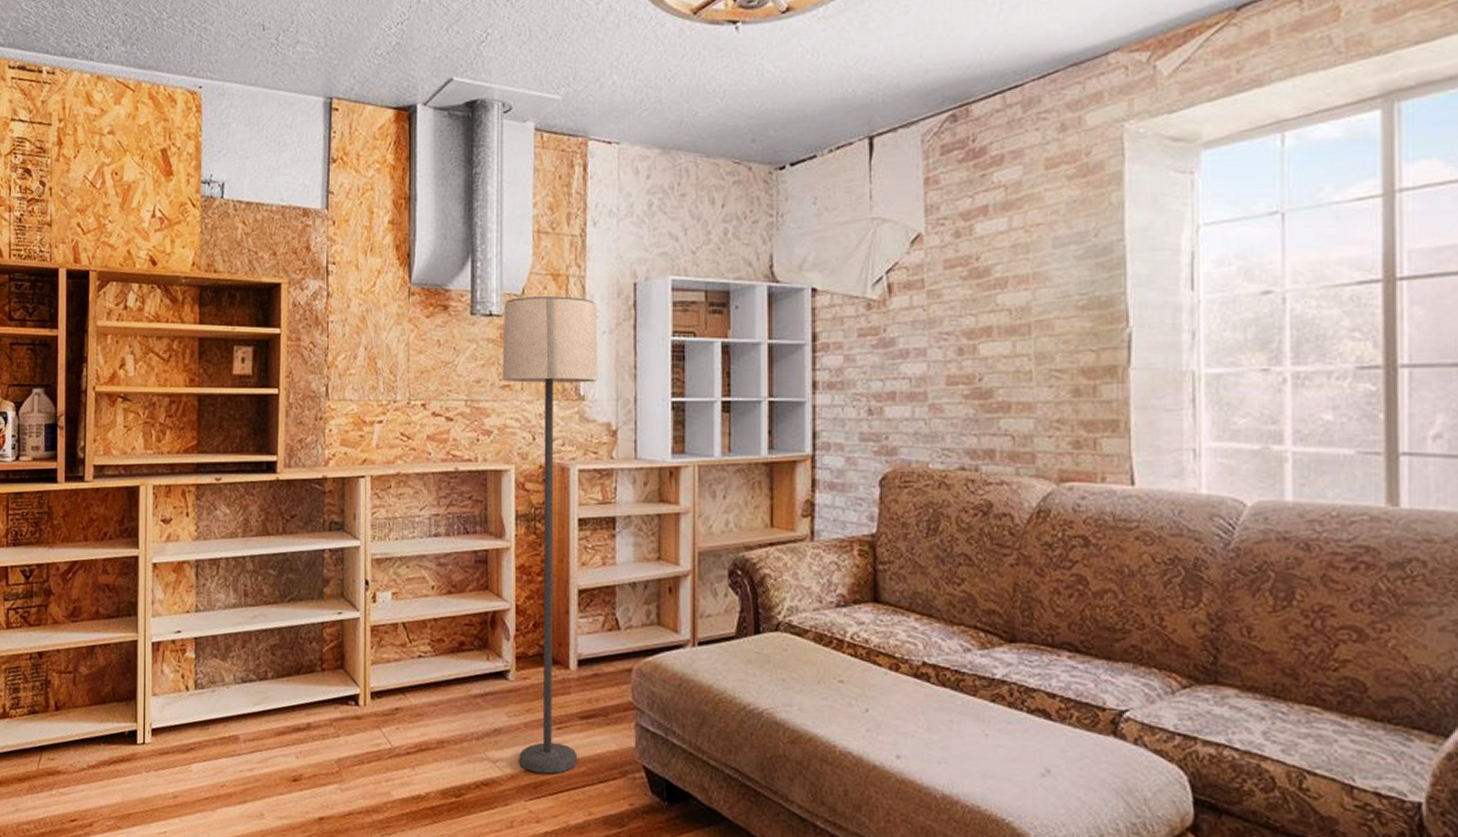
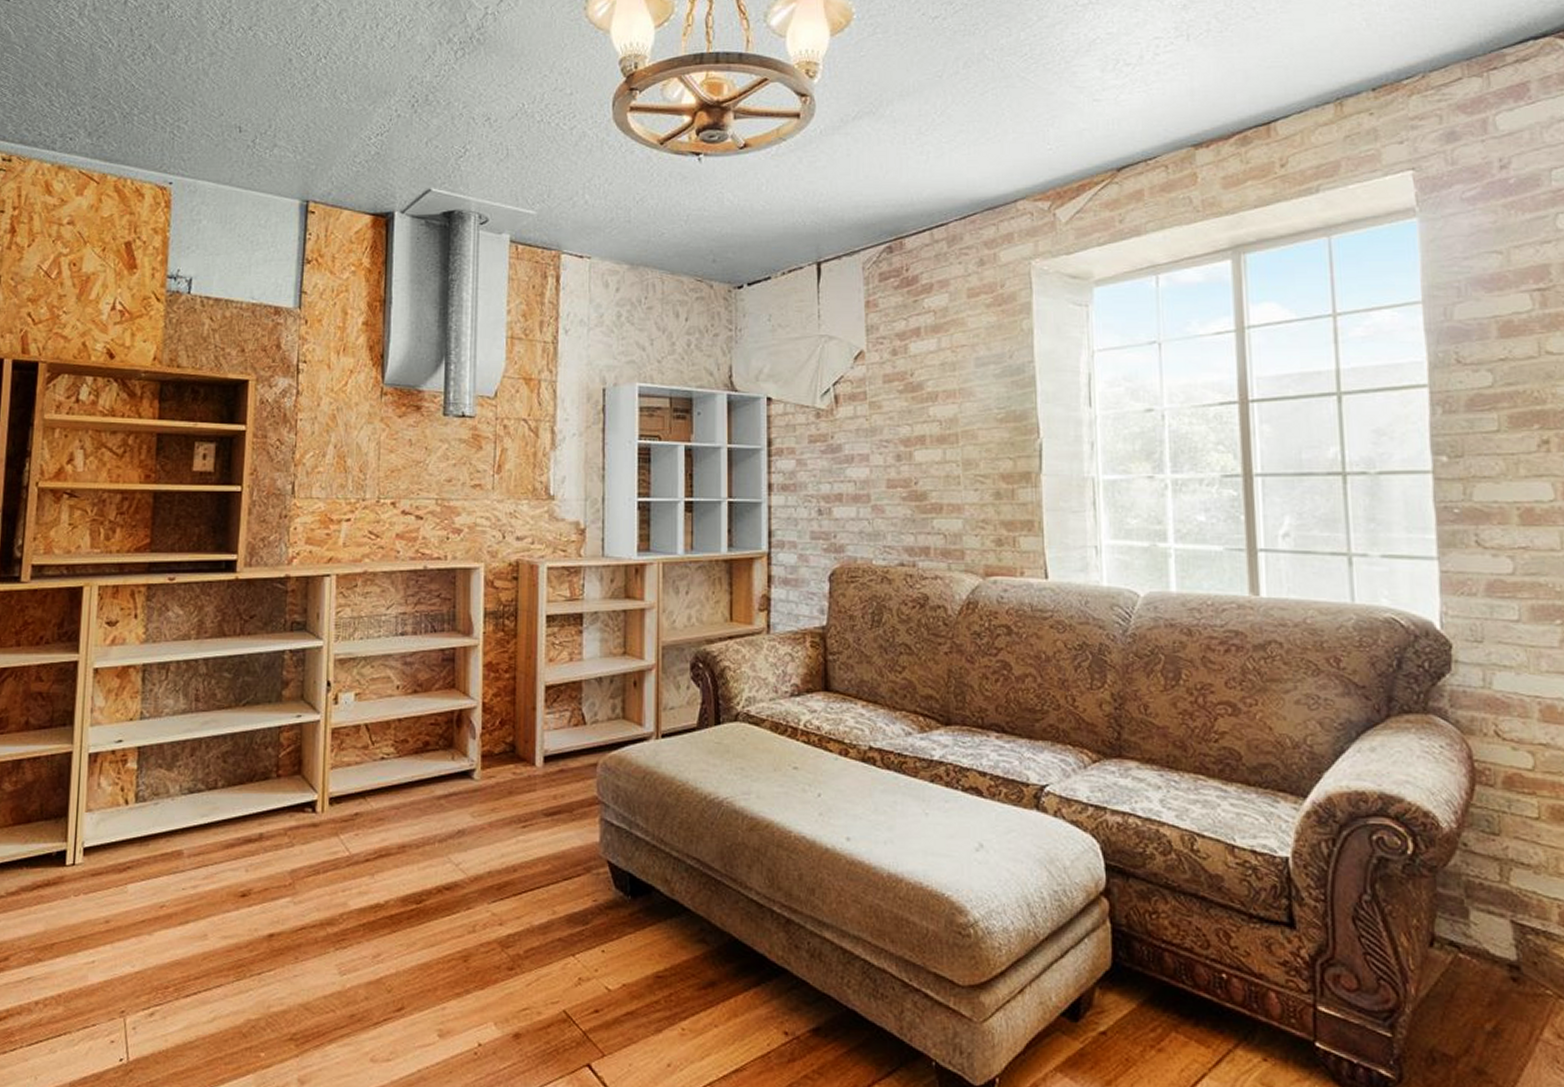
lamp: present [502,296,598,774] -> none [473,399,568,874]

